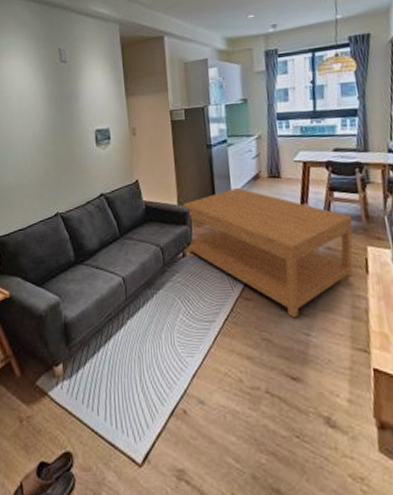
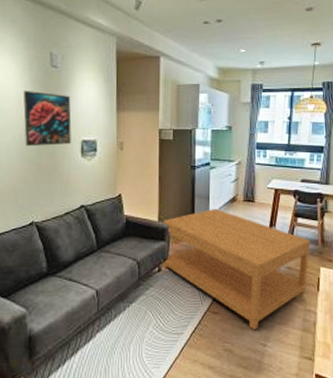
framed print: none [38,87,85,142] -> present [23,90,72,147]

